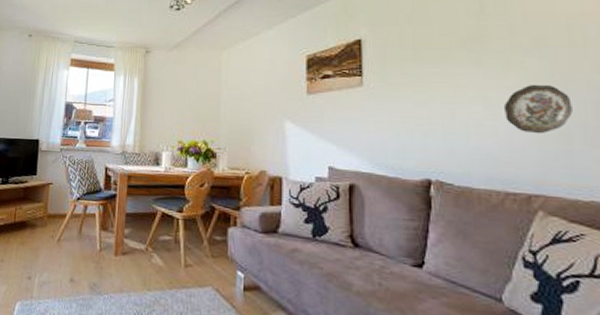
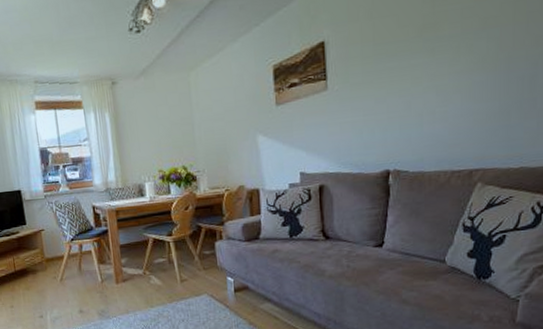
decorative plate: present [503,85,573,134] -> none [453,65,512,114]

